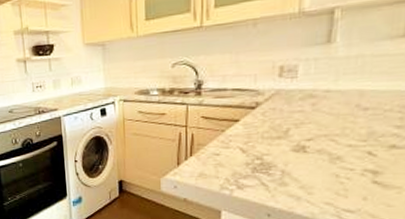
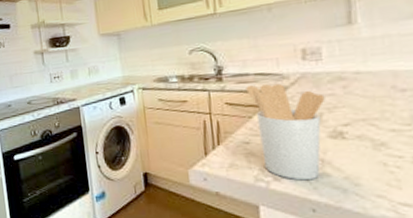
utensil holder: none [222,99,294,189] -> present [246,83,325,181]

